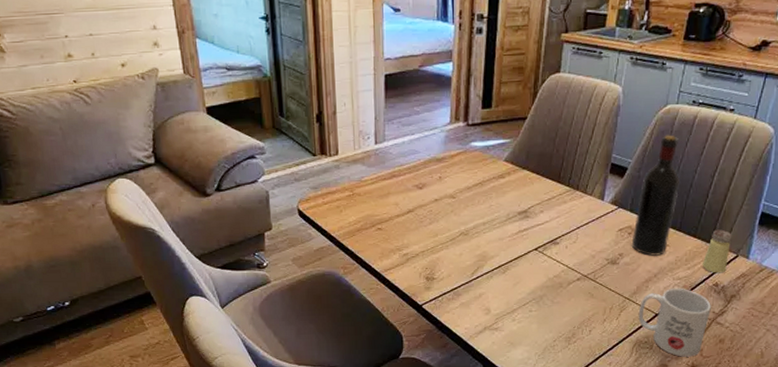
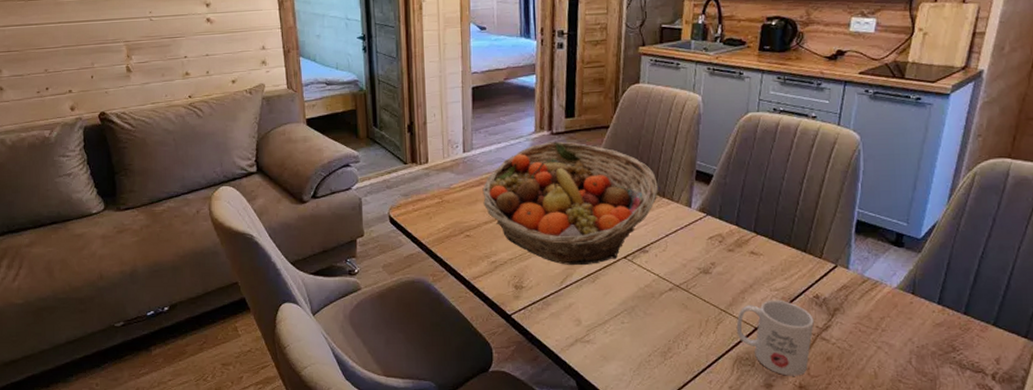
fruit basket: none [395,133,572,257] -> present [482,141,658,265]
wine bottle: present [631,135,681,257] -> none [723,142,769,266]
saltshaker: present [702,229,732,273] -> none [799,238,829,285]

